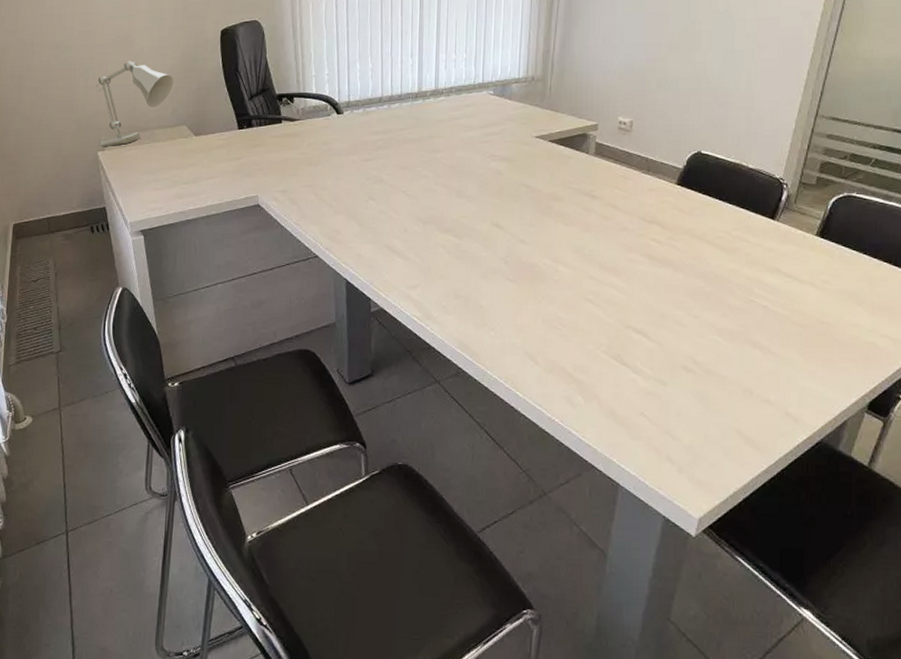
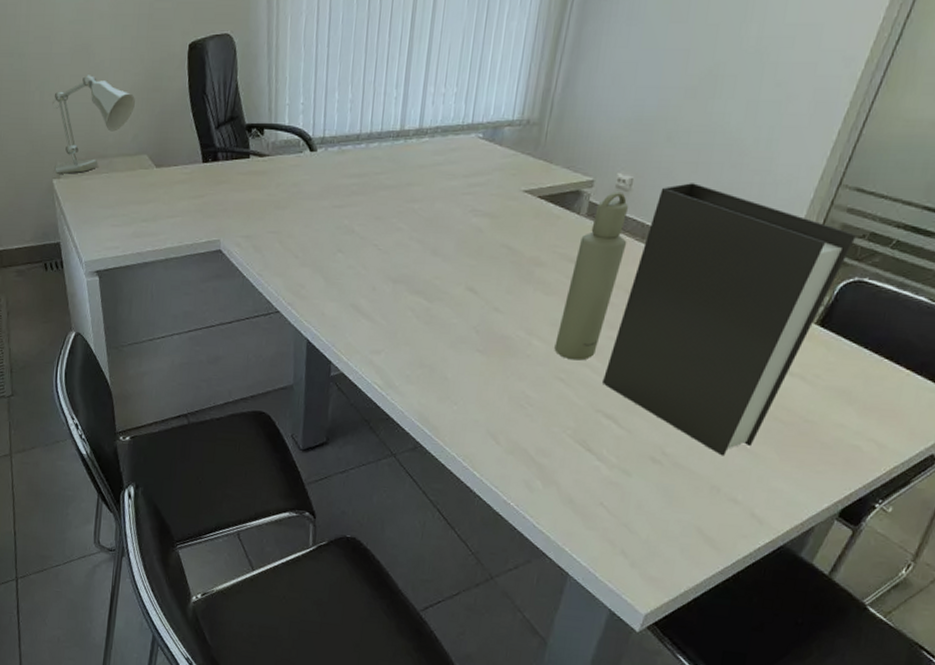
bottle: none [580,132,635,282] -> present [554,191,629,361]
binder: none [629,121,838,361] -> present [603,183,856,456]

